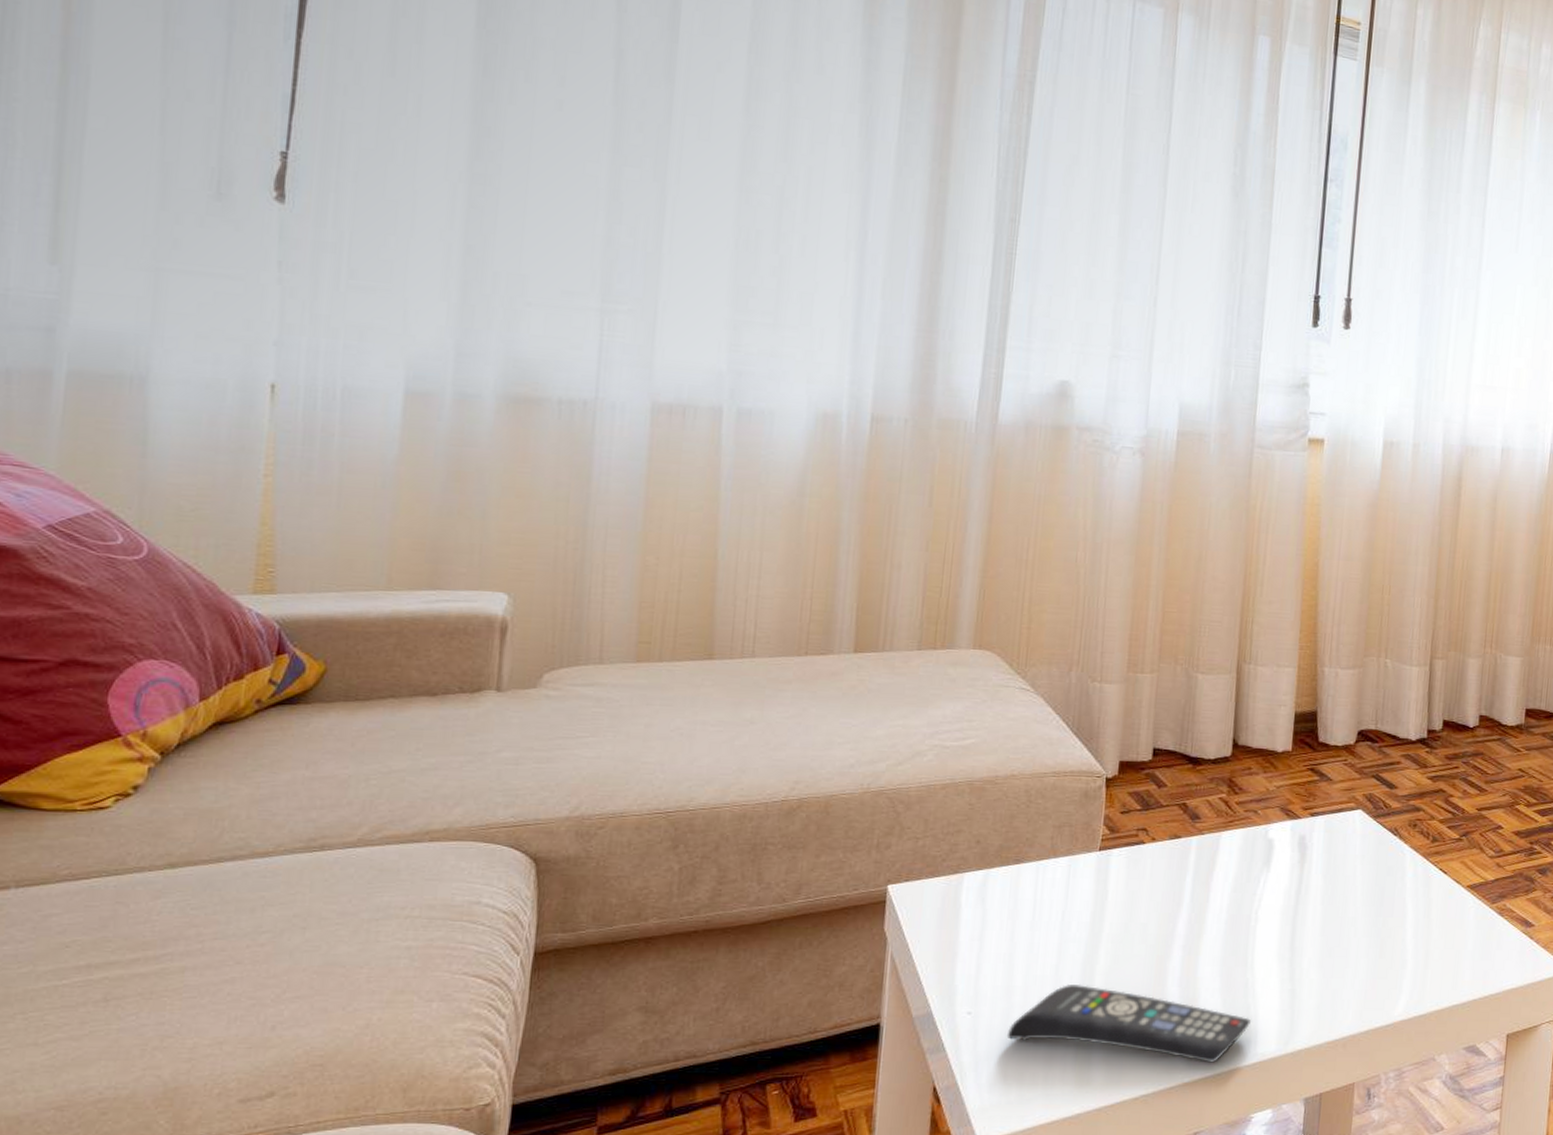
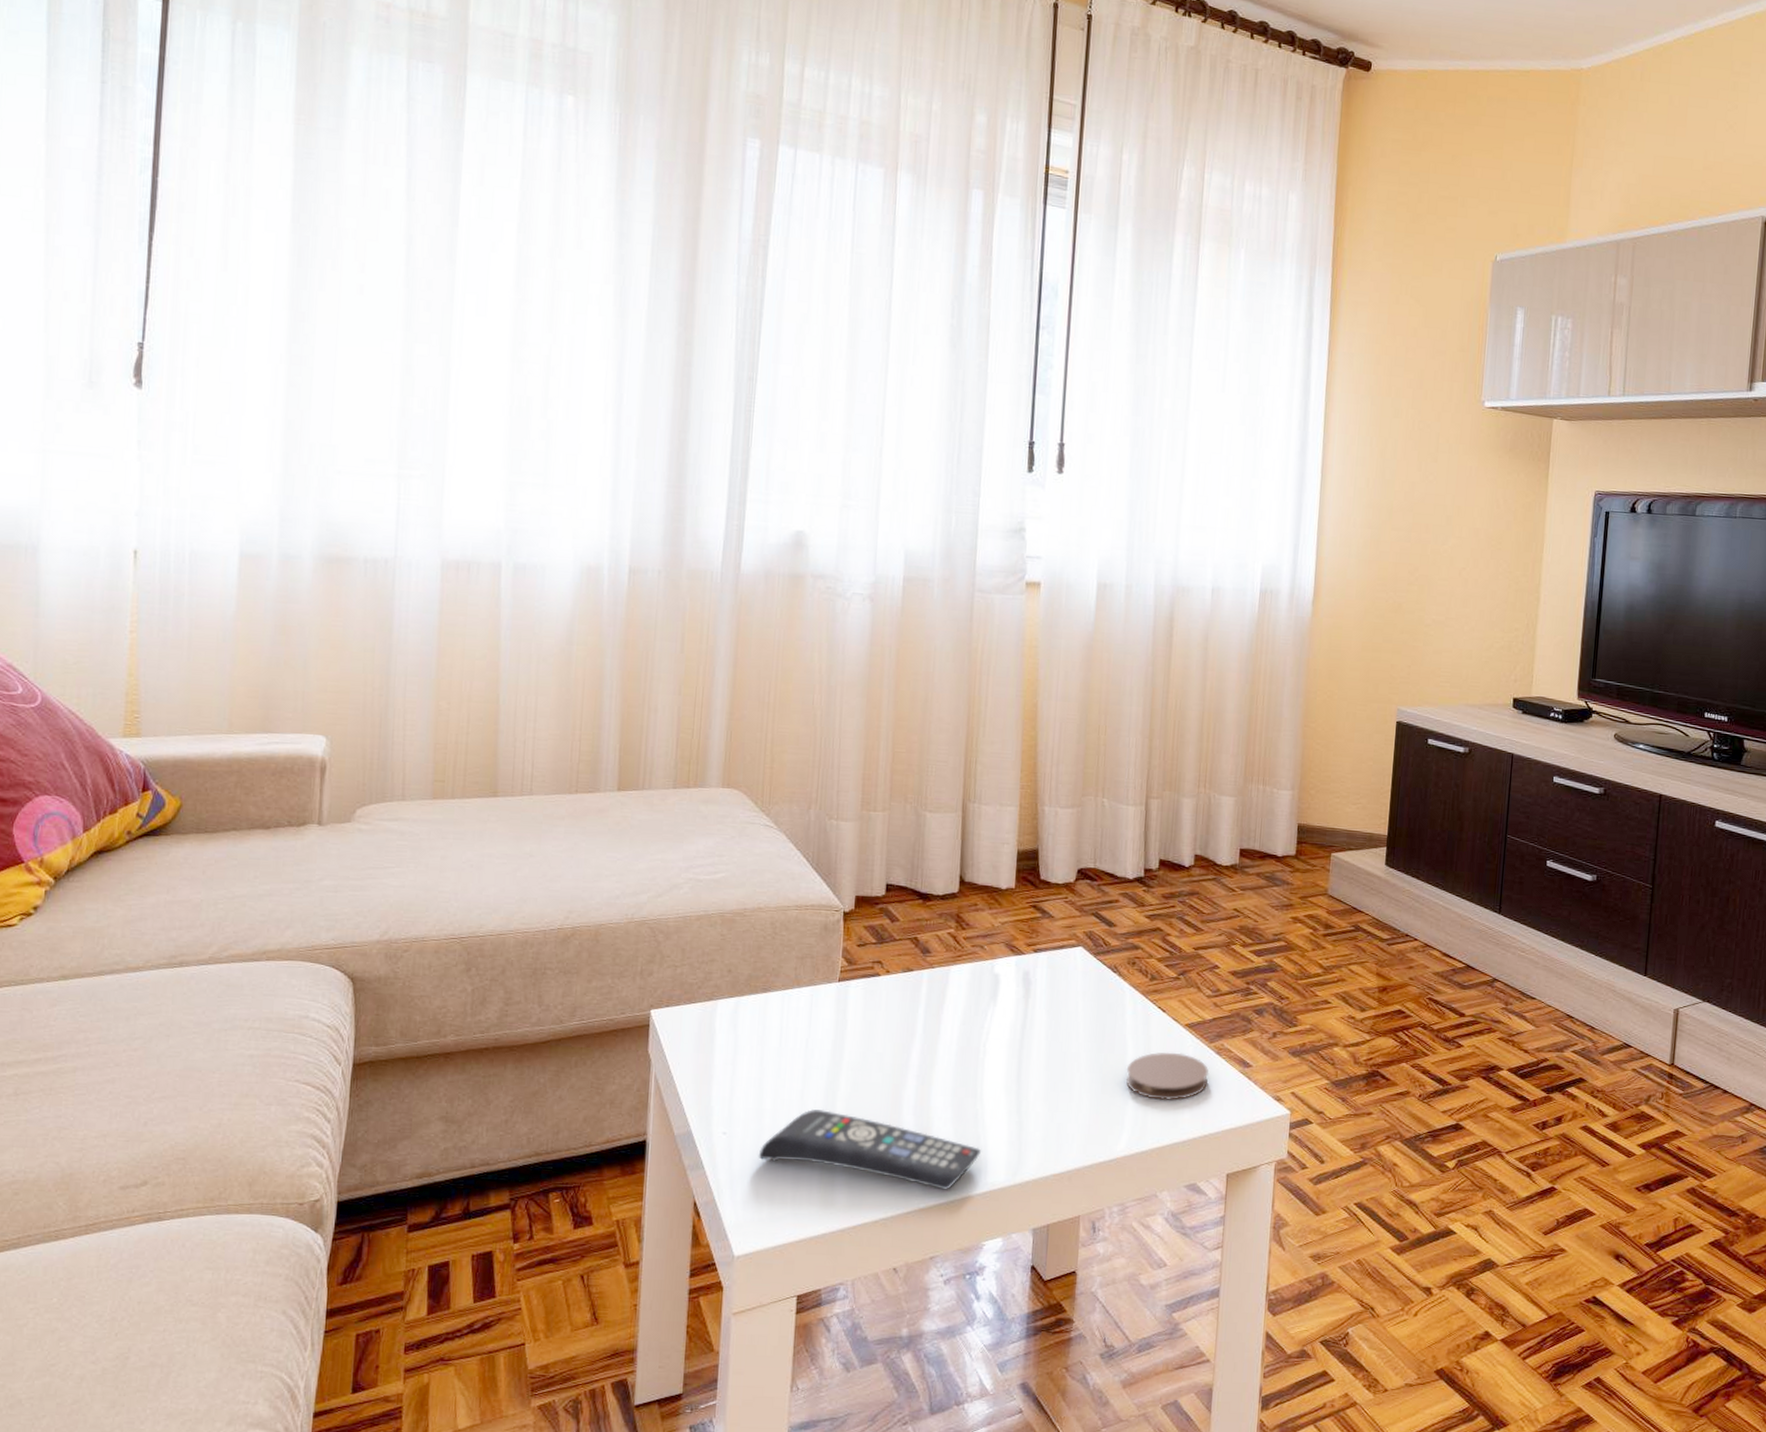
coaster: none [1405,914,1491,962] -> present [1126,1052,1209,1100]

